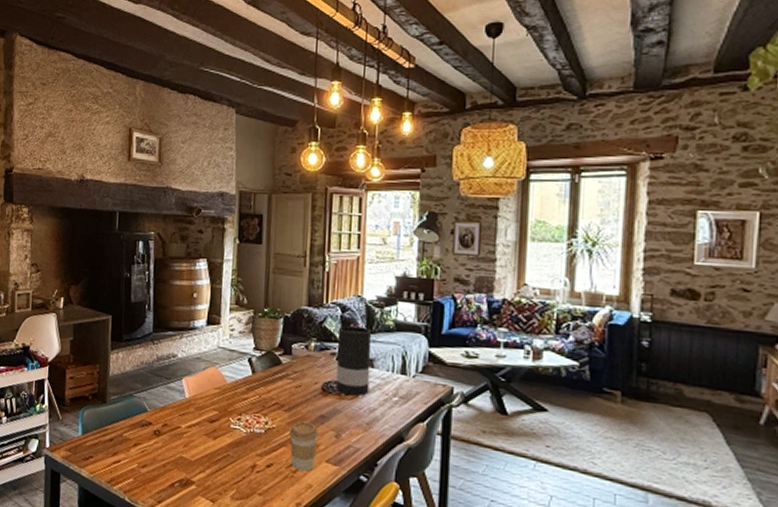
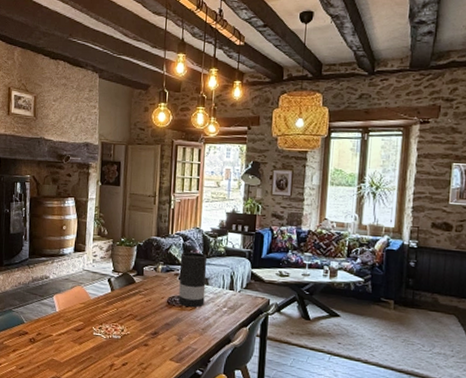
coffee cup: present [288,421,319,471] -> none [140,328,165,368]

